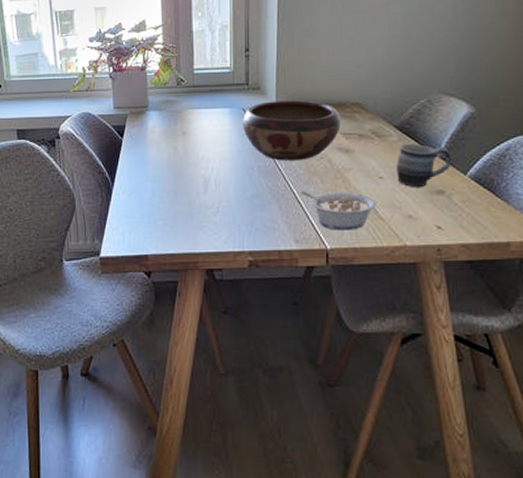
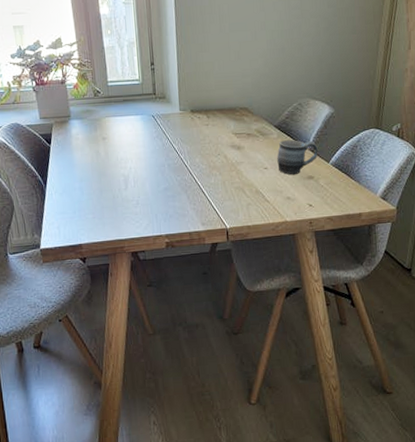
decorative bowl: present [243,100,341,161] -> none [153,106,233,159]
legume: present [300,190,377,230] -> none [203,181,263,213]

